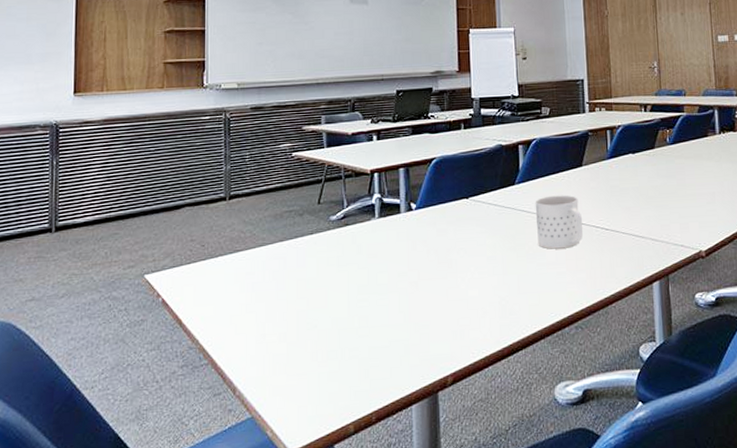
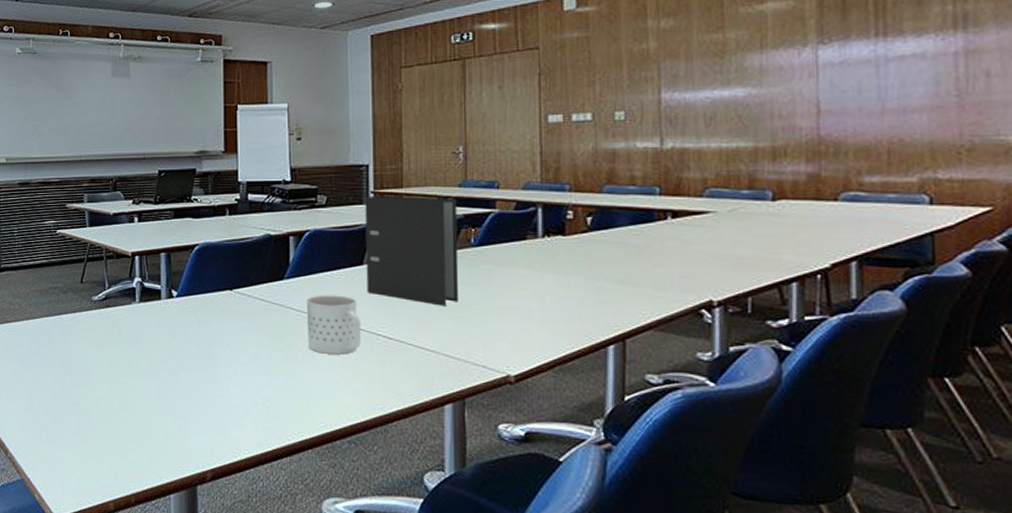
binder: none [581,105,660,197] -> present [365,196,459,306]

